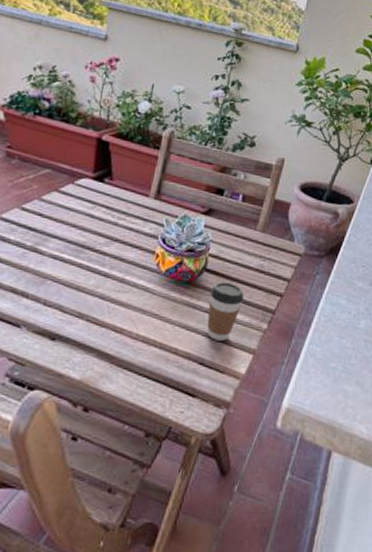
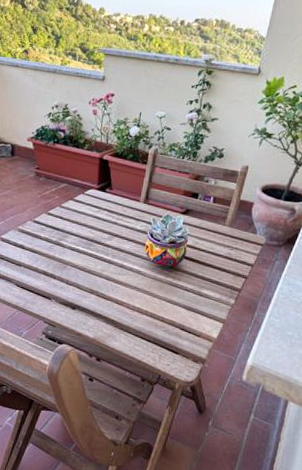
coffee cup: present [207,281,244,341] -> none [186,266,216,313]

